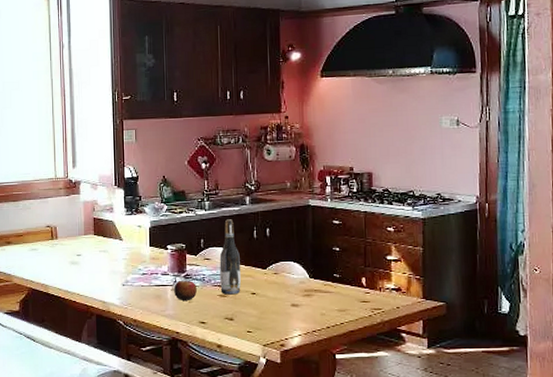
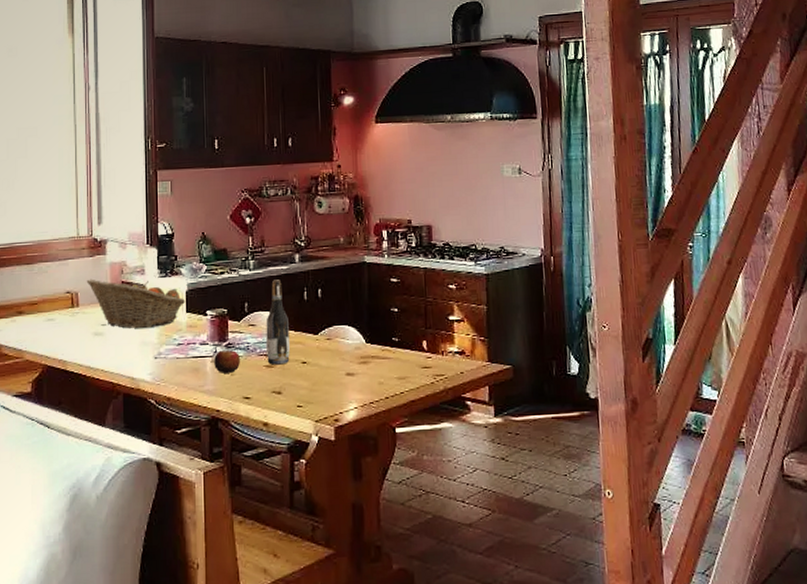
fruit basket: none [63,215,149,259] -> present [86,279,186,328]

